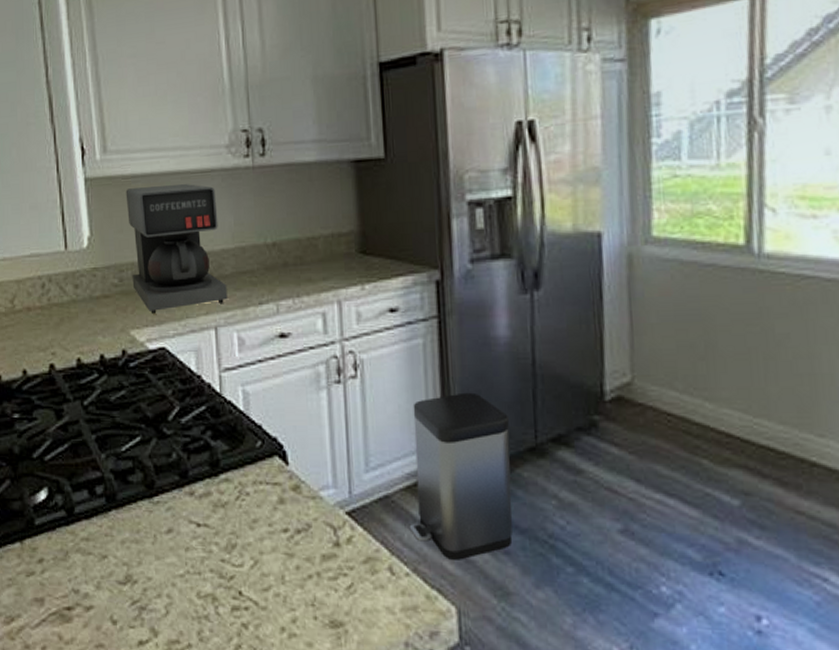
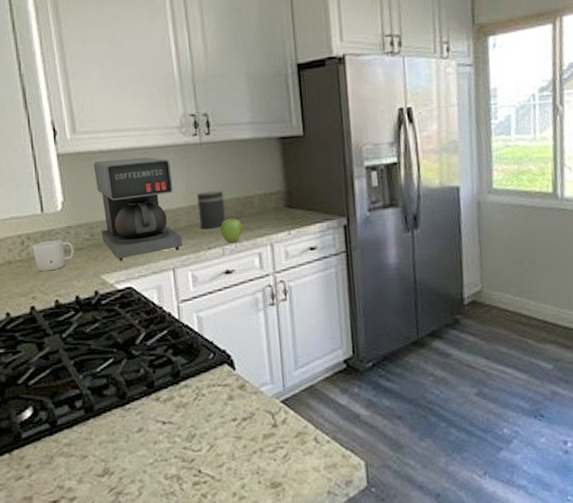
mug: none [53,284,100,322] -> present [32,240,74,272]
cylinder: none [246,227,282,279] -> present [197,189,226,230]
fruit: none [274,260,303,298] -> present [220,214,243,243]
pedal bin: present [409,392,513,560] -> none [328,305,403,427]

